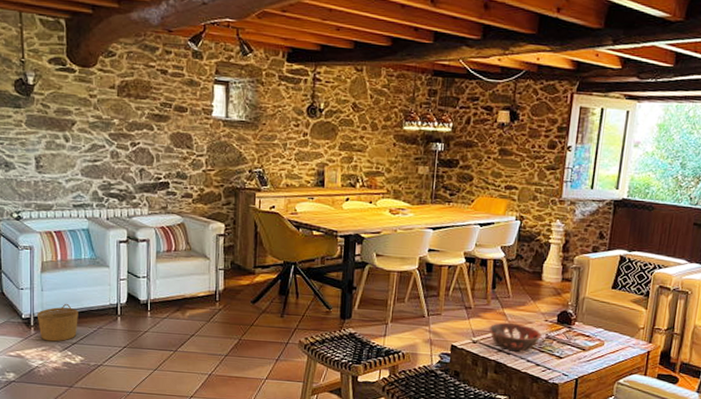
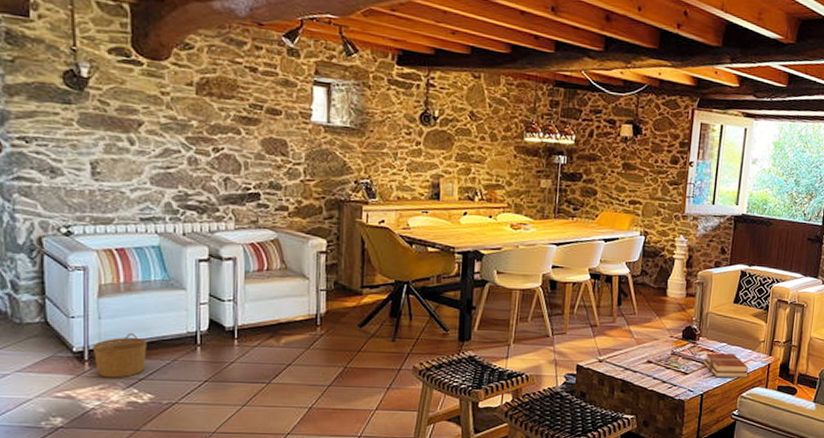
decorative bowl: present [488,322,542,352] -> none [615,339,667,369]
books: none [578,338,628,364] -> present [703,353,750,378]

